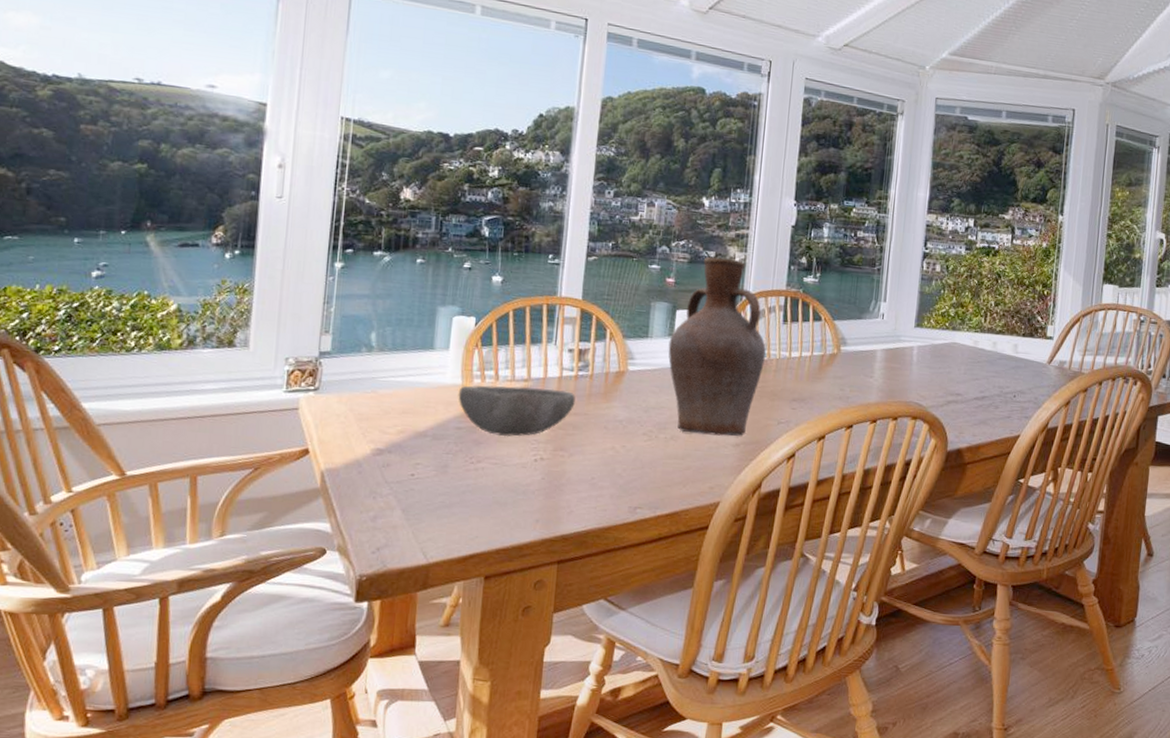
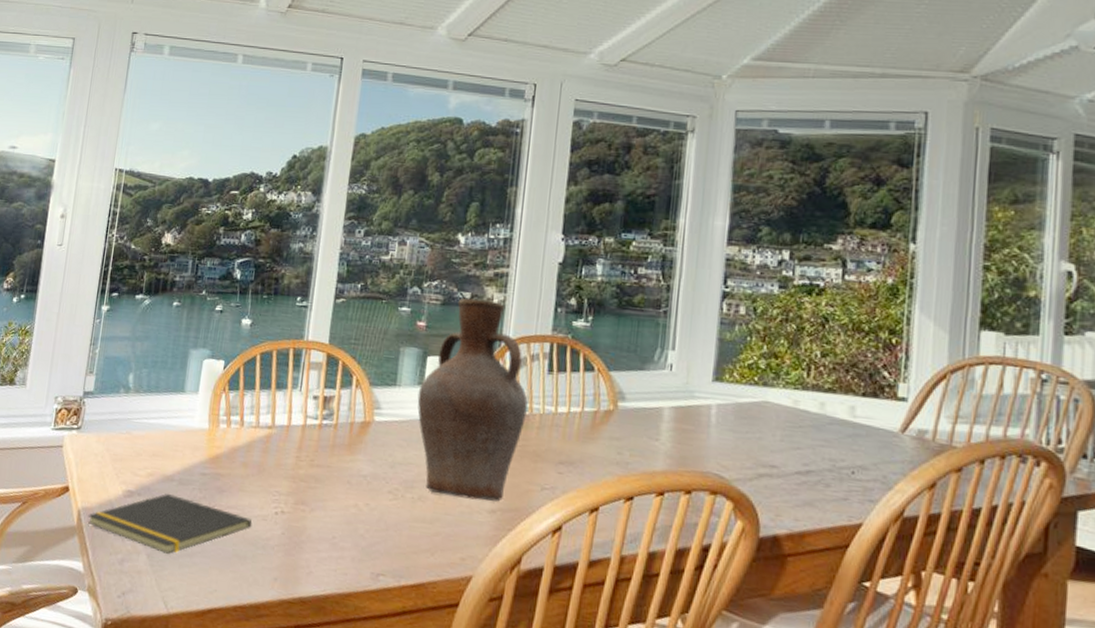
notepad: none [333,450,512,507] -> present [88,494,252,554]
bowl: present [458,385,575,437] -> none [204,430,319,487]

